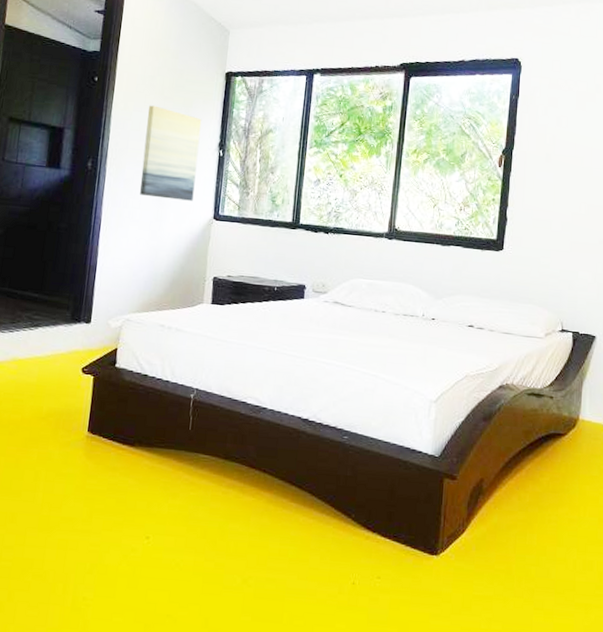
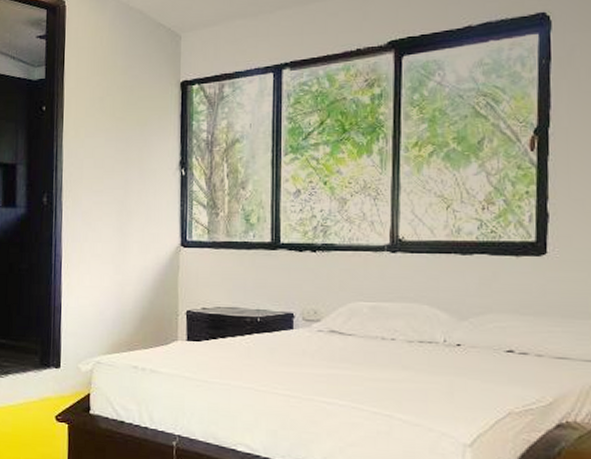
wall art: present [140,105,202,201] -> none [98,128,159,228]

